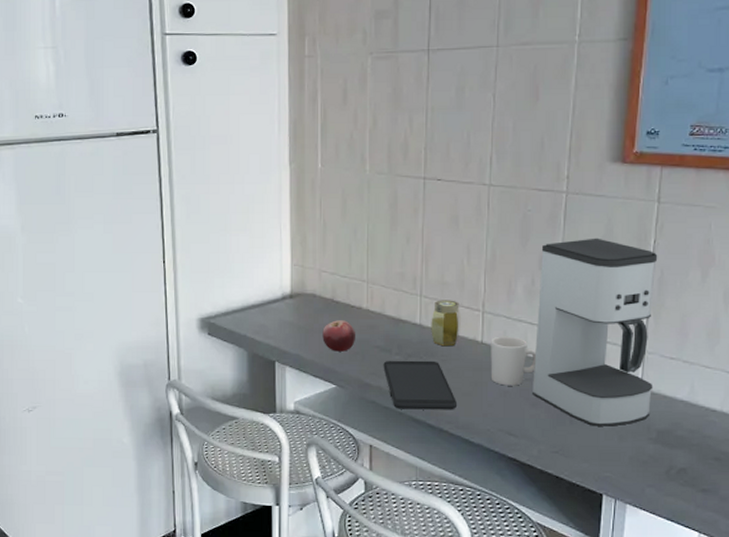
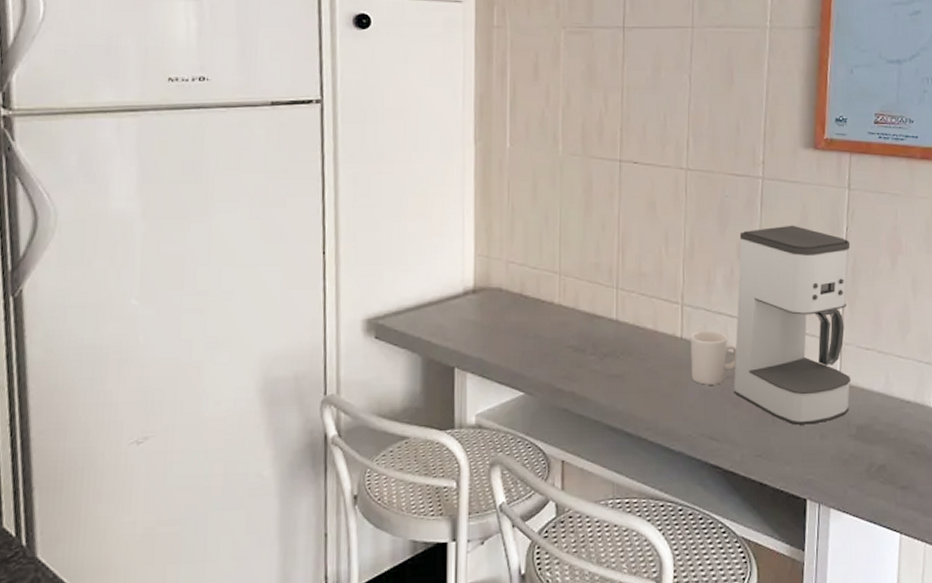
fruit: present [322,320,355,352] -> none [509,317,546,353]
mobile phone: present [383,360,458,410] -> none [577,360,657,417]
jar: present [431,300,461,347] -> none [628,292,659,344]

